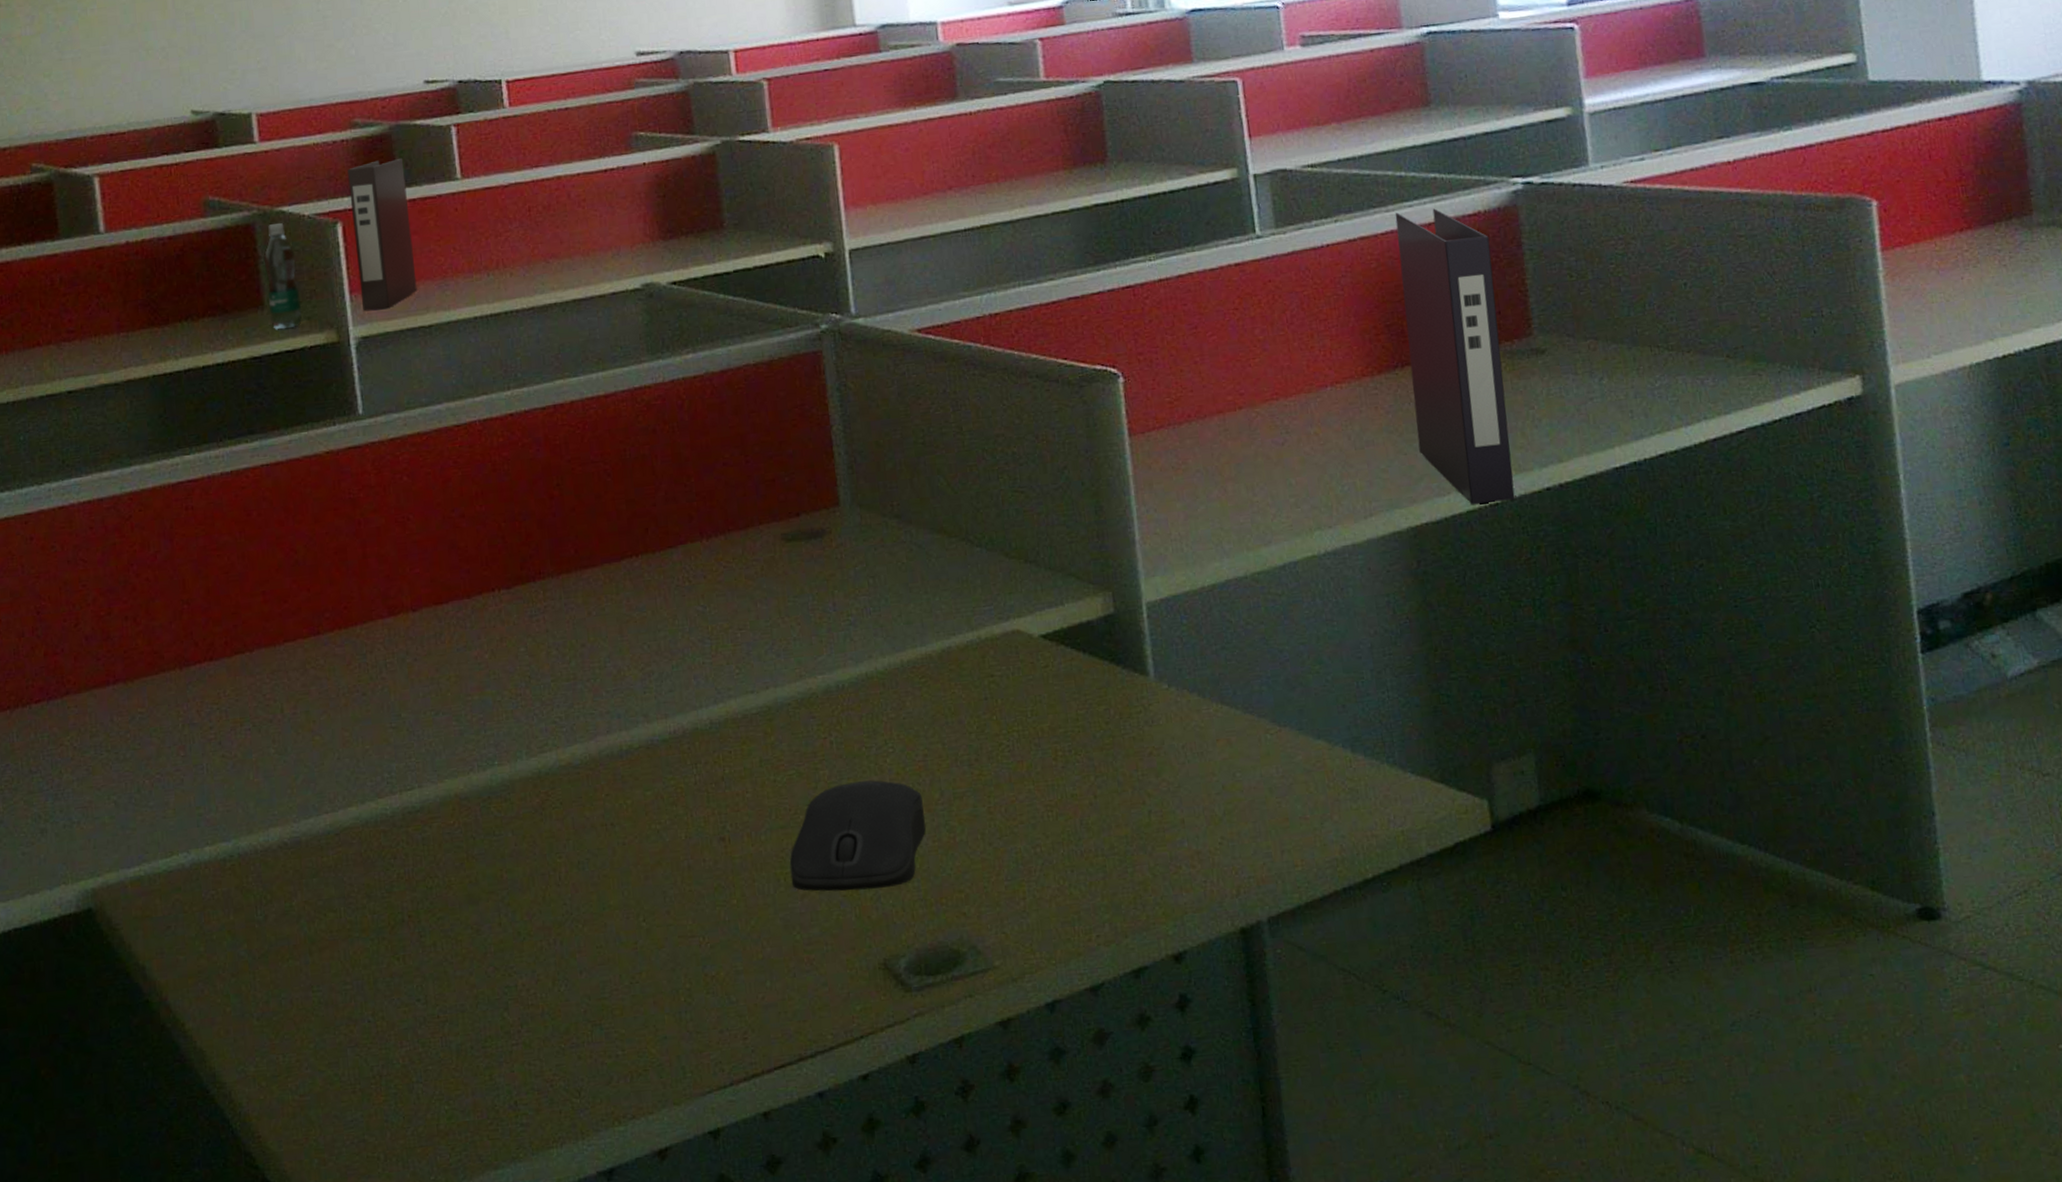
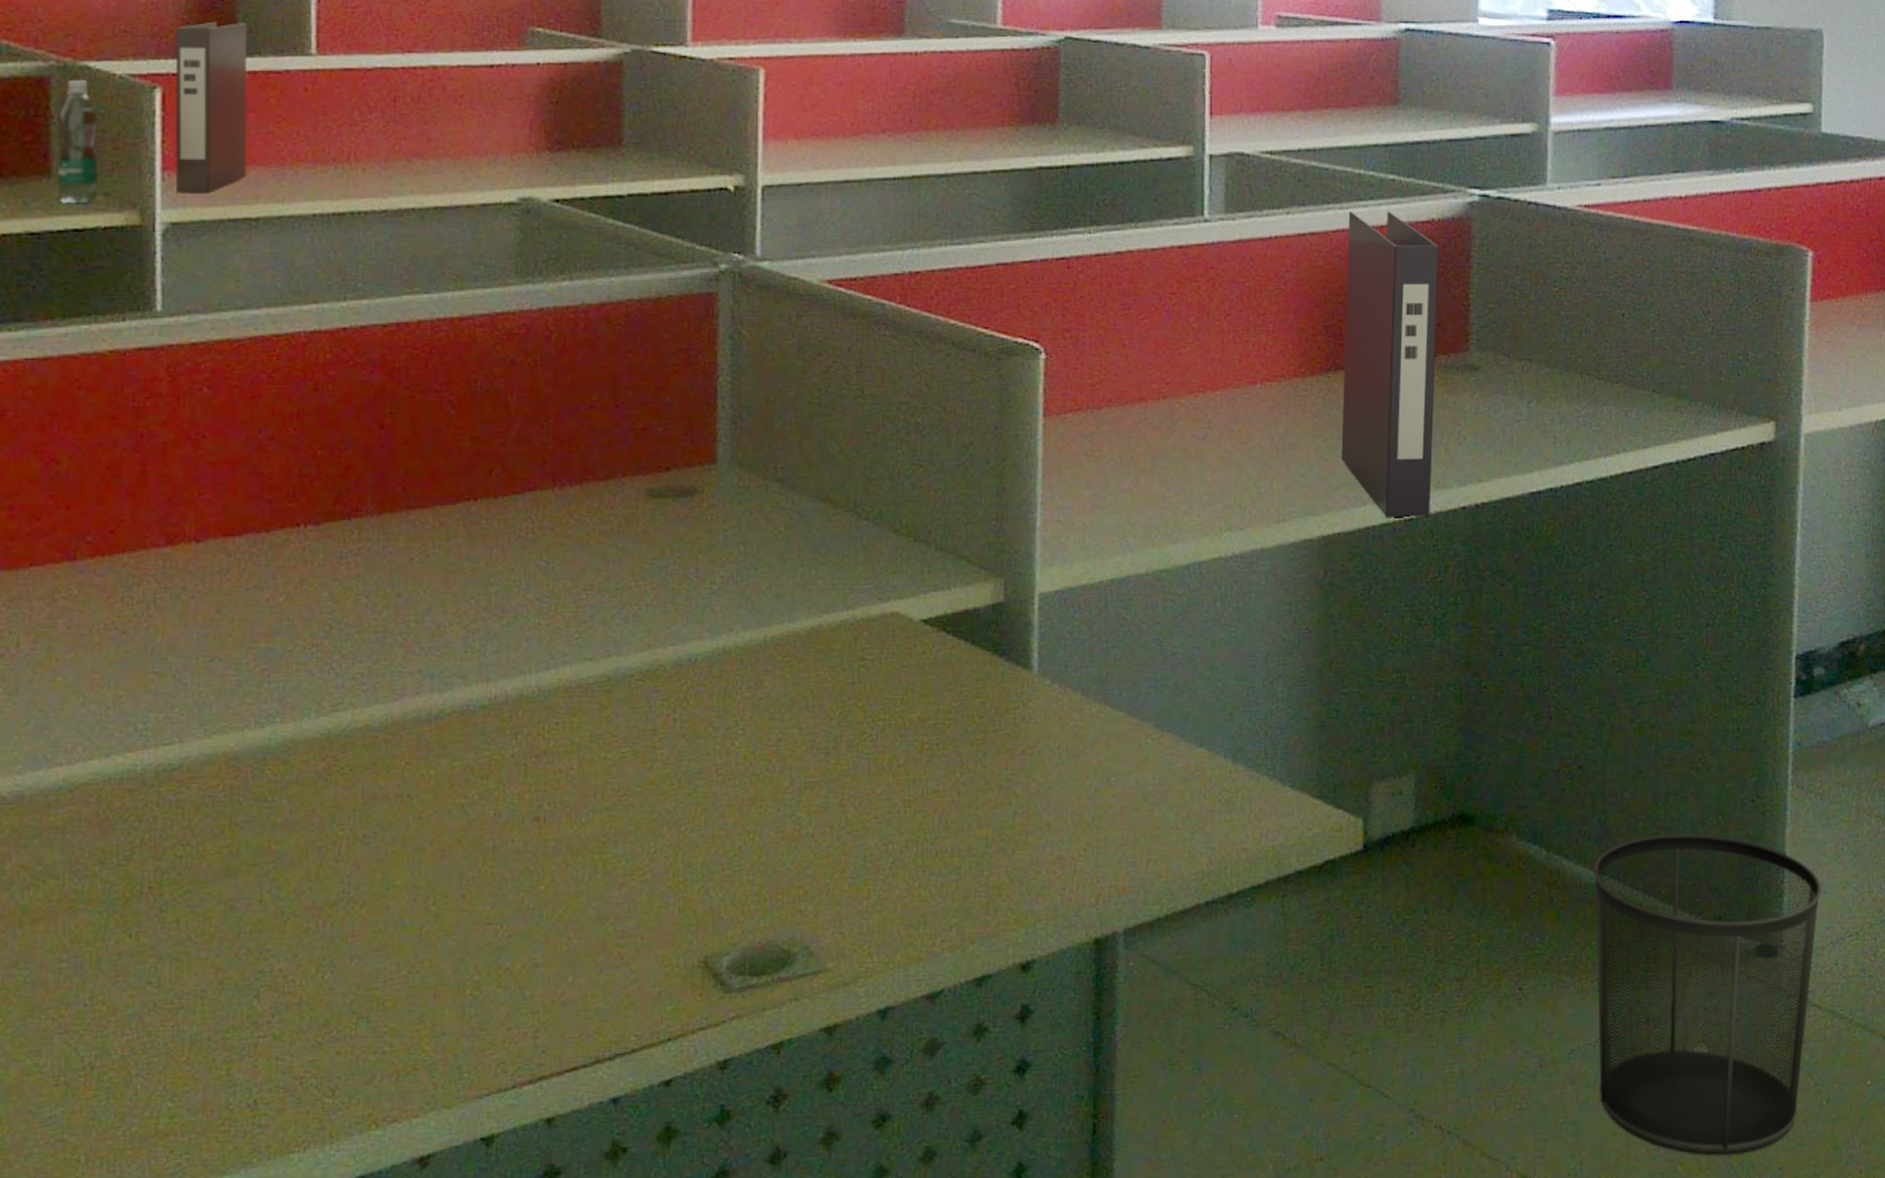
computer mouse: present [789,780,926,892] -> none [610,763,769,882]
waste bin: none [1730,797,1986,1126] -> present [1592,833,1822,1155]

